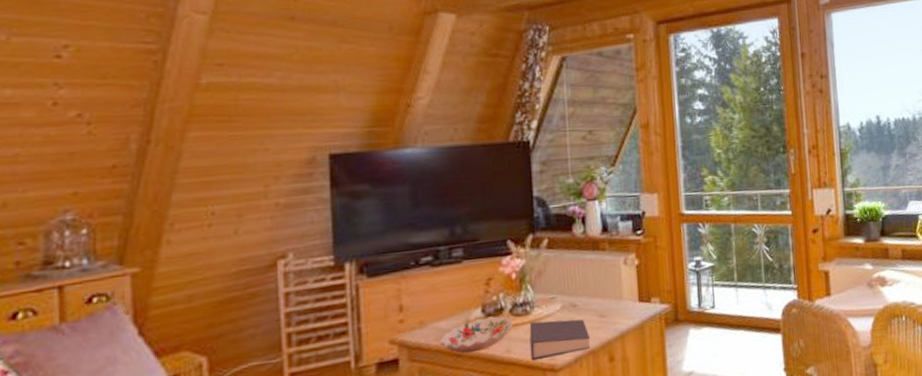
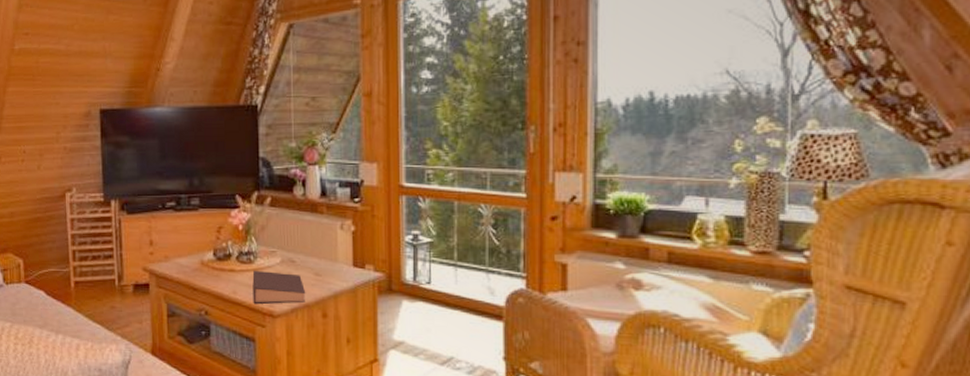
decorative bowl: present [441,316,514,354] -> none [181,260,239,289]

